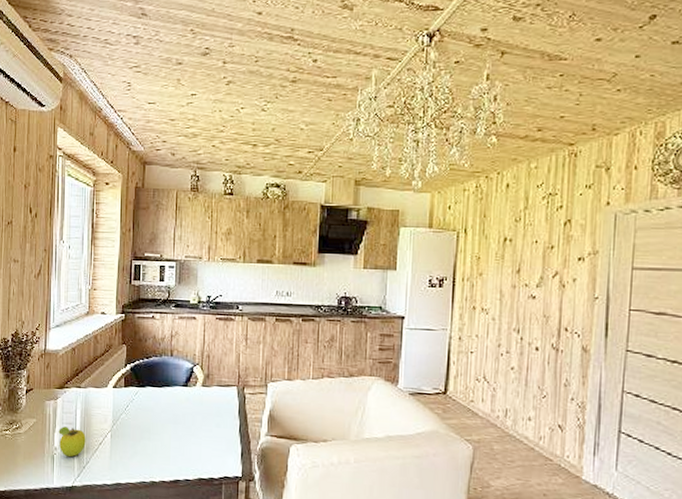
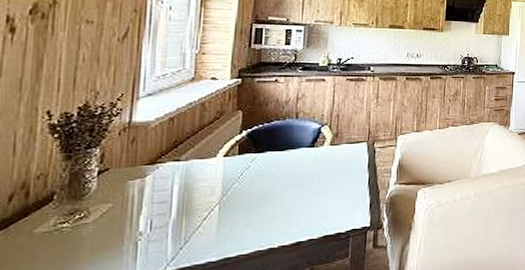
fruit: present [58,426,86,458] -> none [145,206,185,241]

